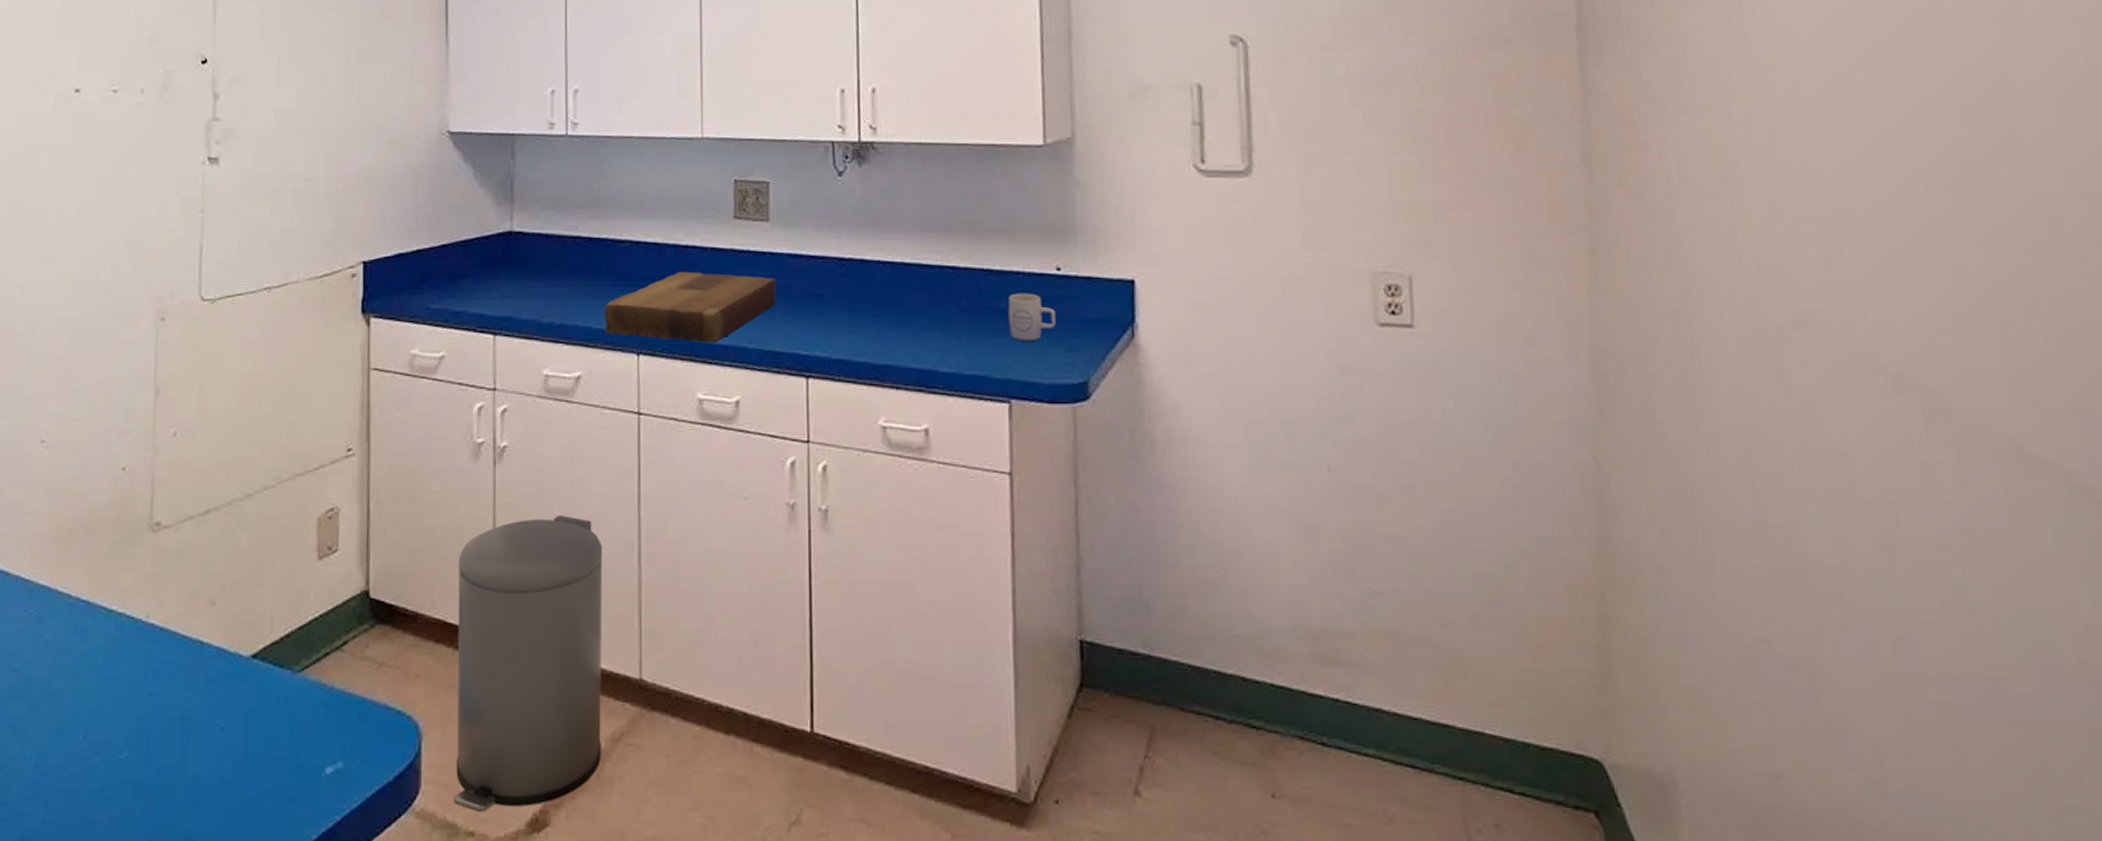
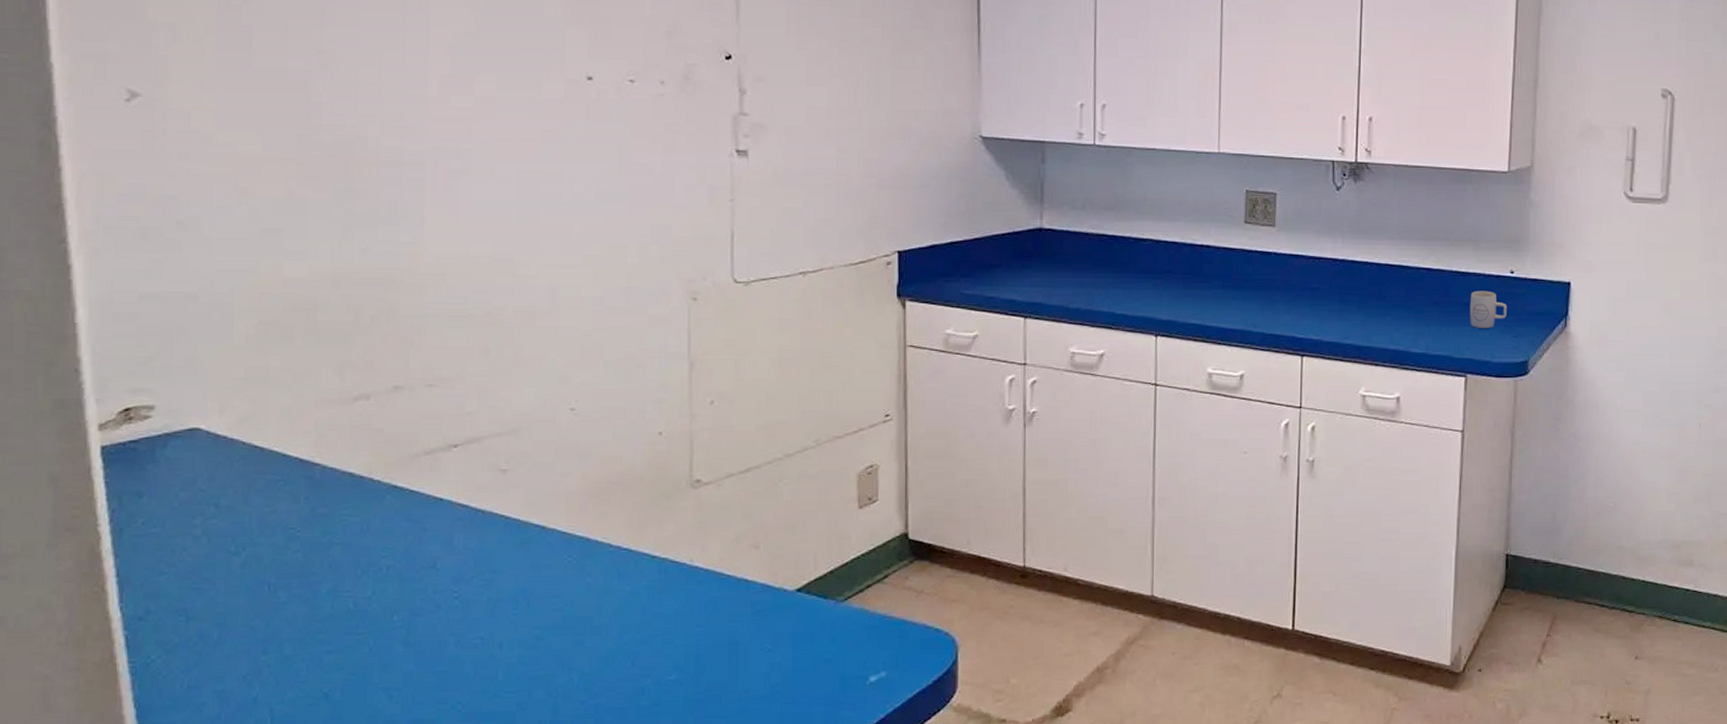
pedal bin: present [454,515,603,813] -> none [987,468,1122,705]
cutting board: present [604,271,776,343] -> none [1126,266,1279,327]

